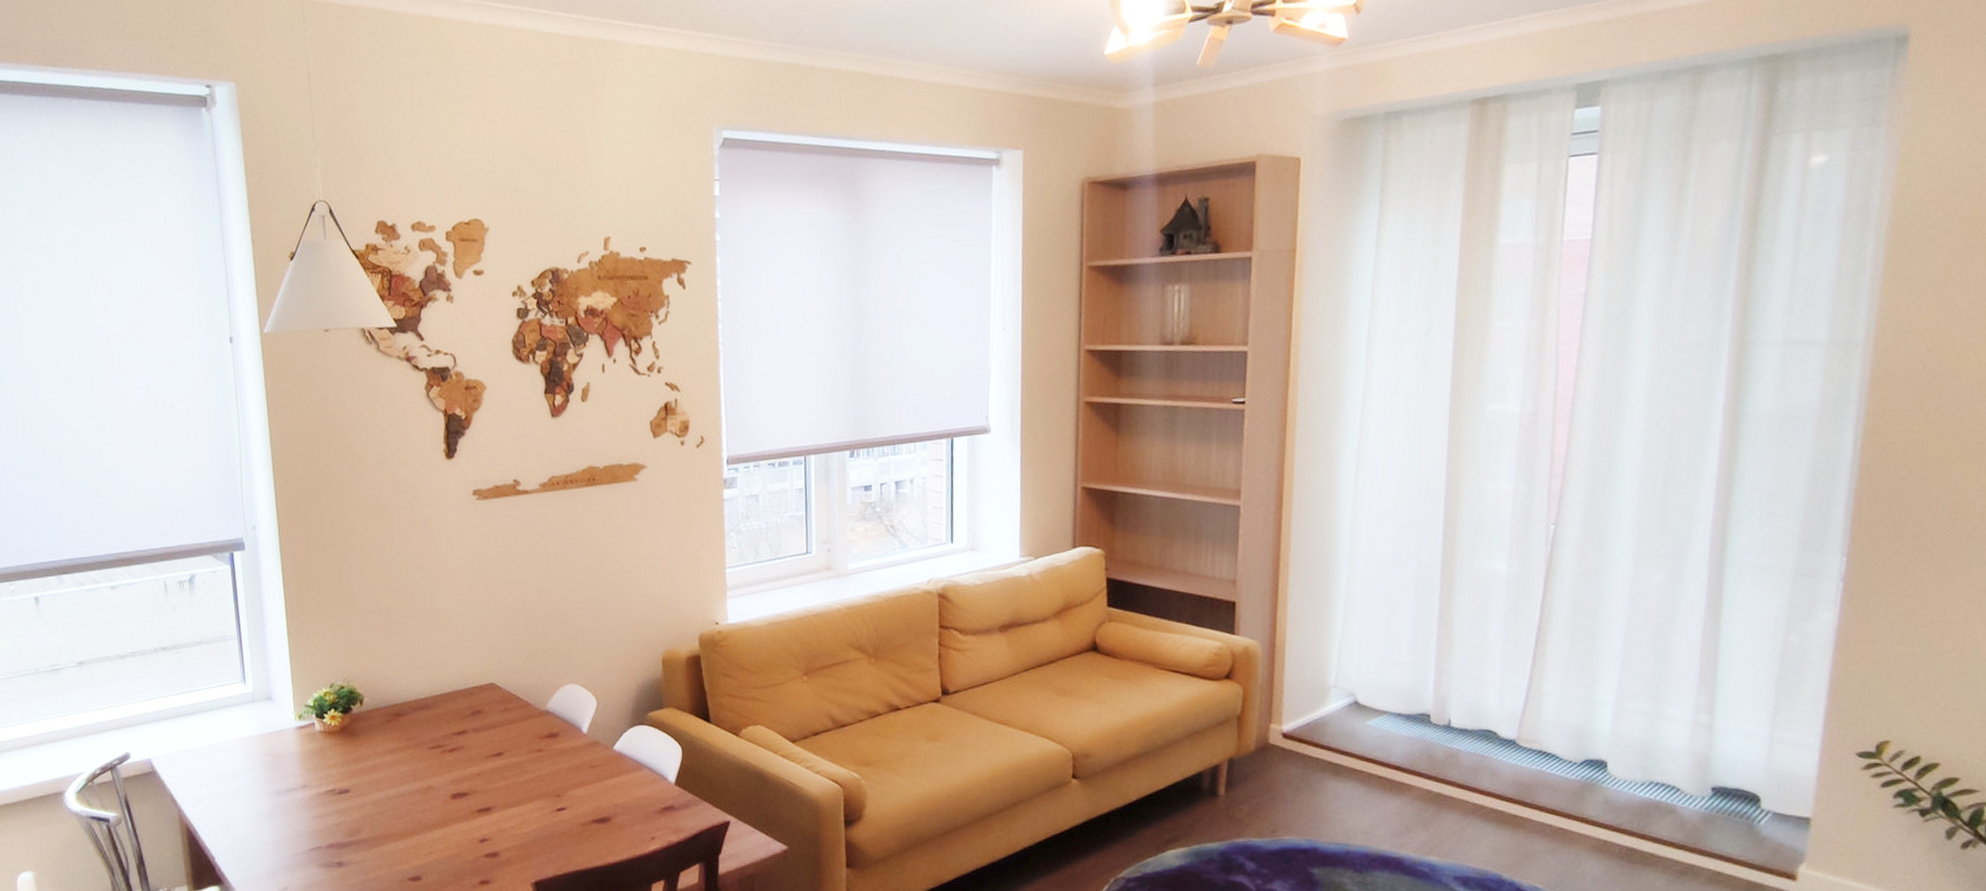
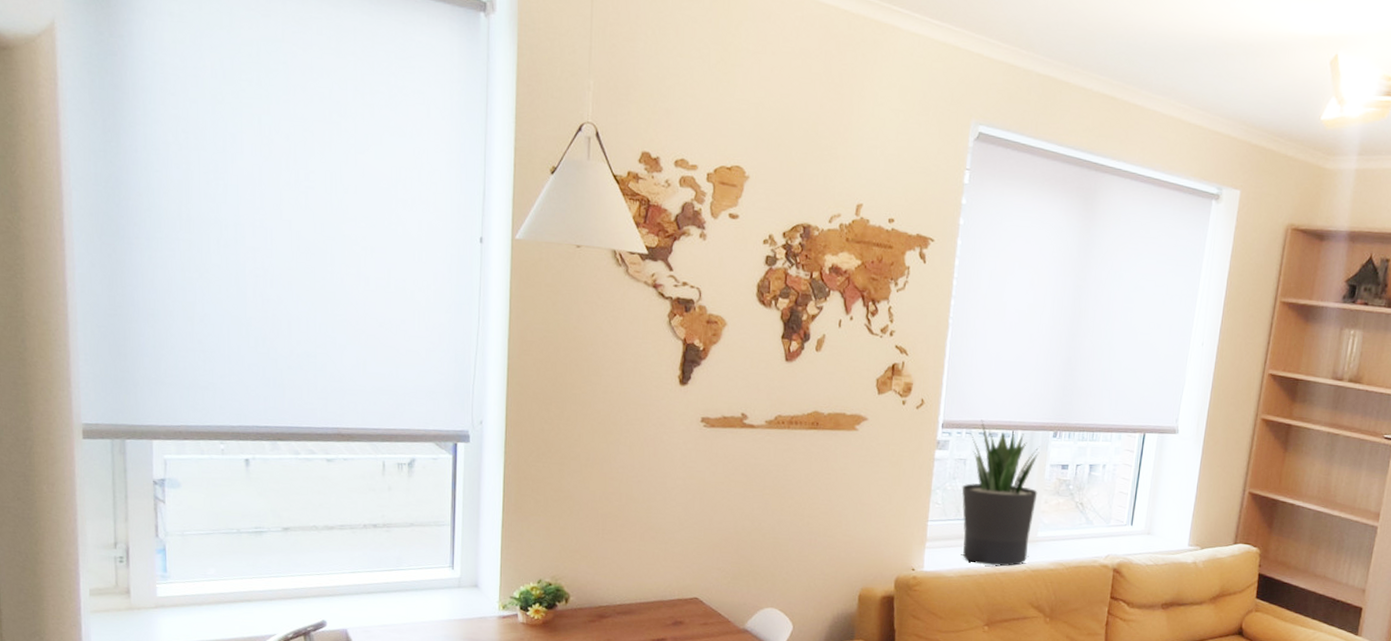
planter: none [757,449,842,610] -> present [961,419,1040,567]

